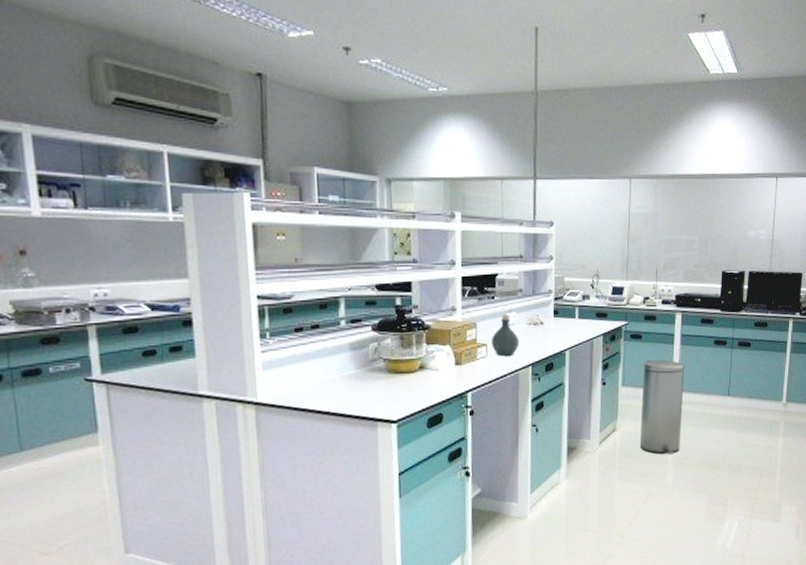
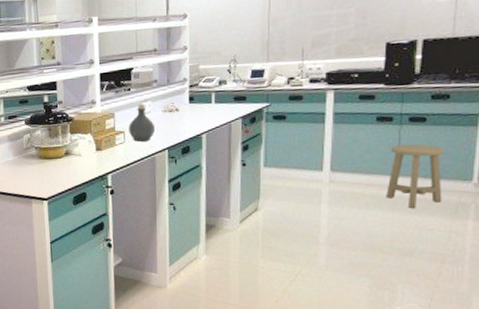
pedal bin: present [639,360,685,455] -> none [285,139,339,236]
stool: none [721,366,763,427] -> present [386,144,444,209]

